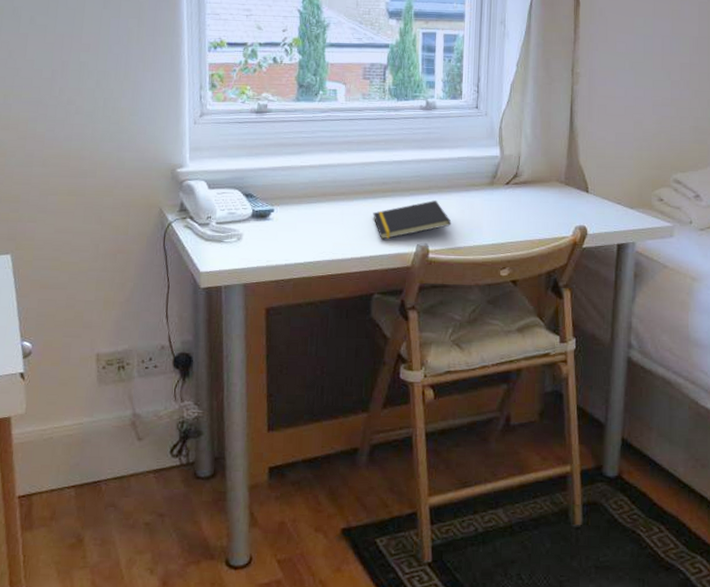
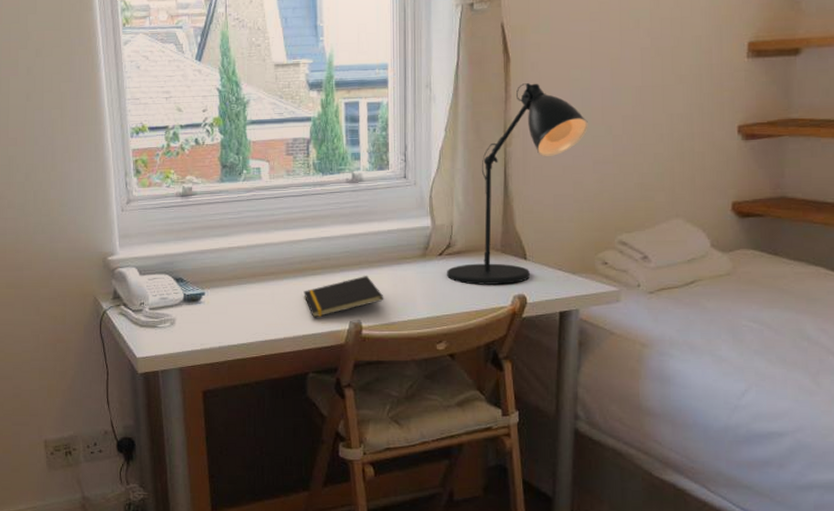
desk lamp: none [513,27,649,216] -> present [447,83,588,285]

